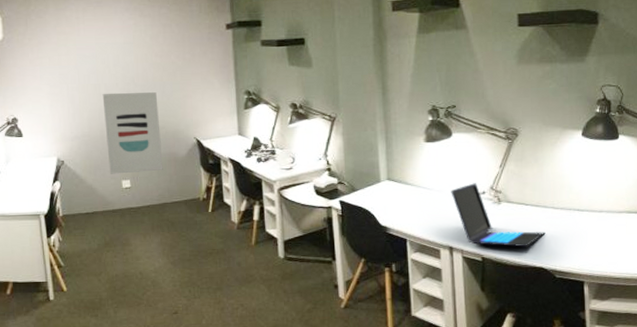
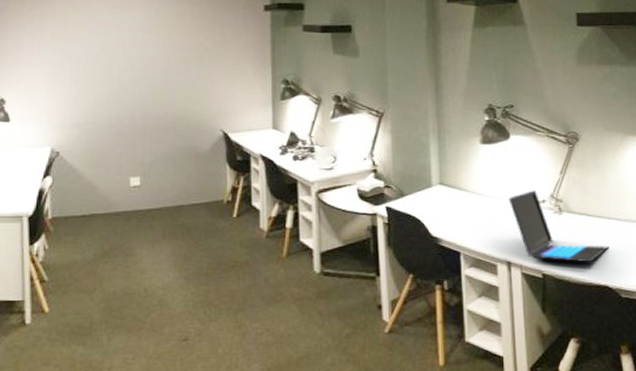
wall art: present [102,92,163,174] -> none [113,74,182,170]

